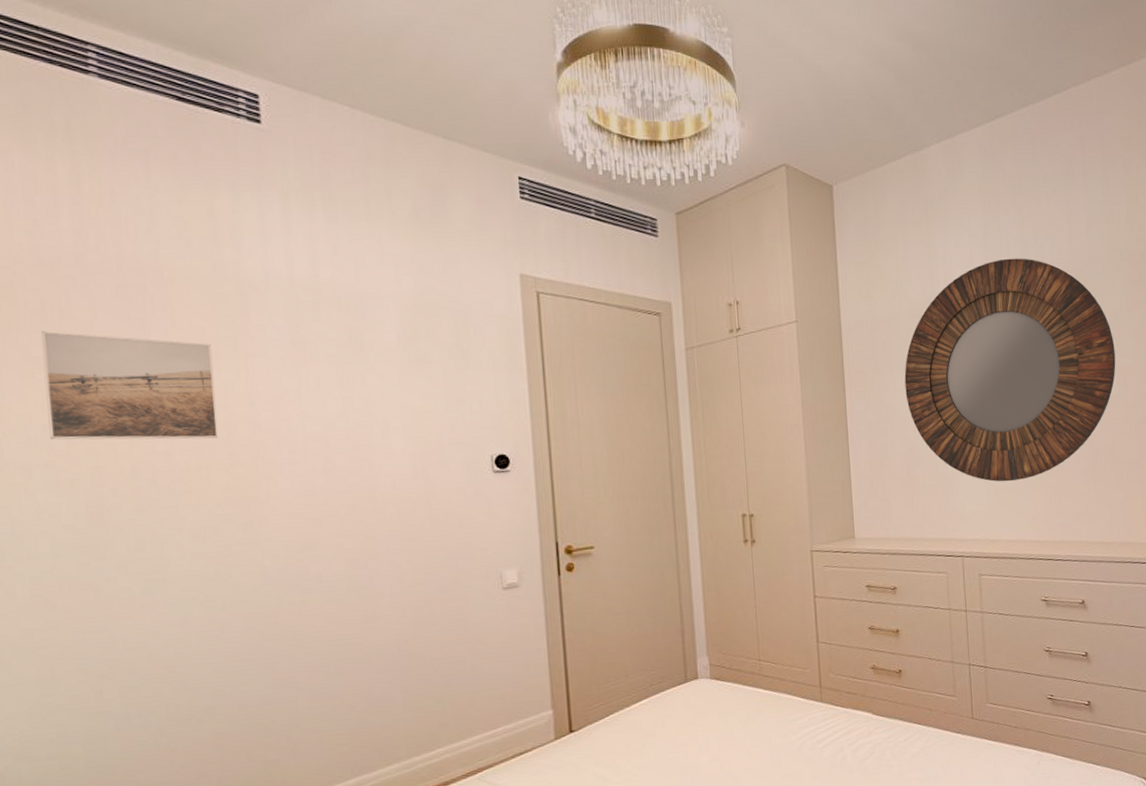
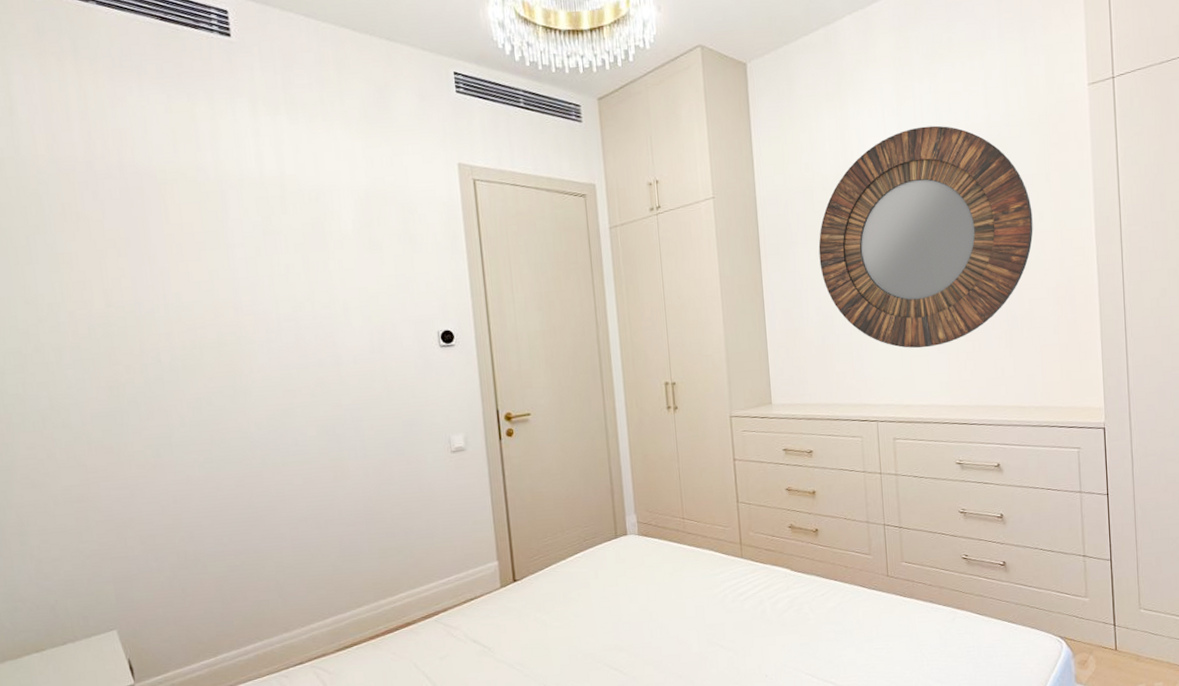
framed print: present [41,331,219,440] -> none [63,230,209,325]

